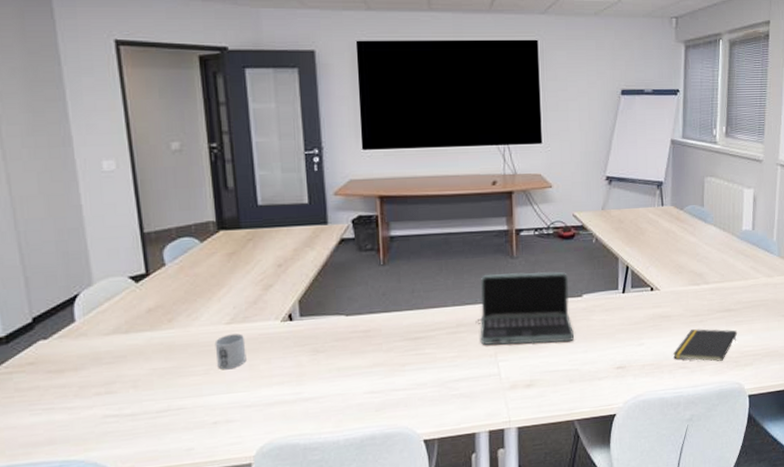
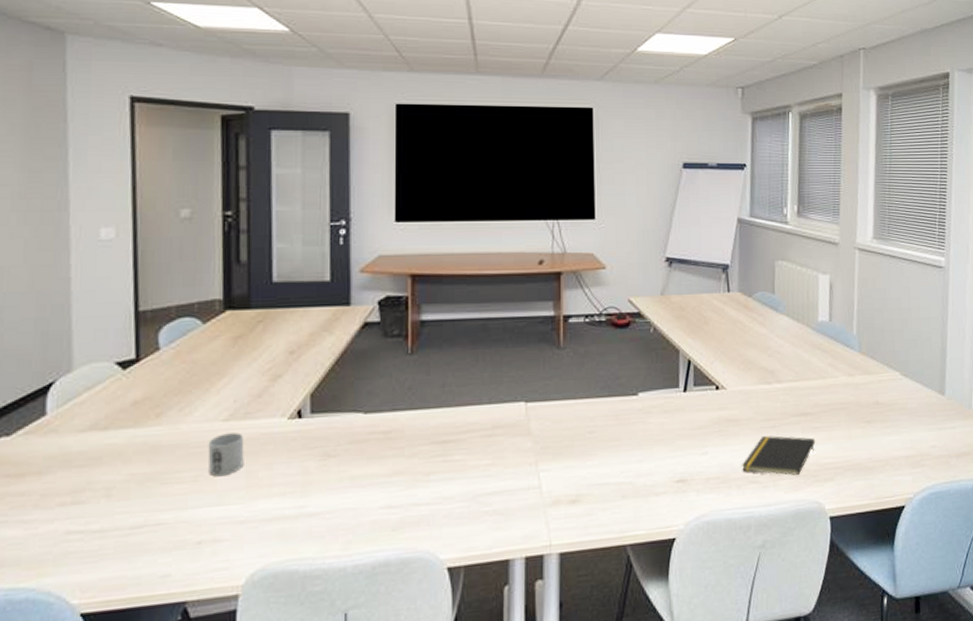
laptop: present [475,271,574,345] -> none [514,365,627,452]

